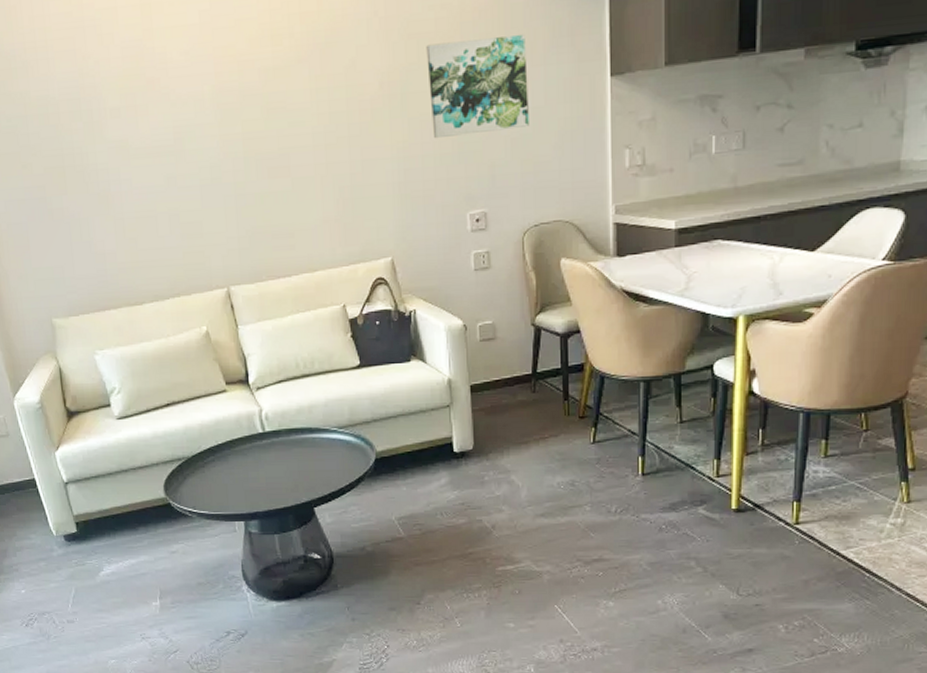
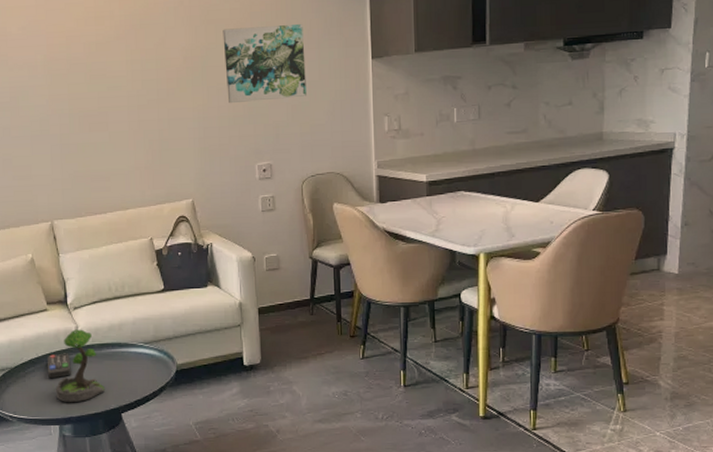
remote control: none [228,440,256,470] -> present [47,353,71,379]
plant: none [238,412,294,497] -> present [55,329,105,403]

